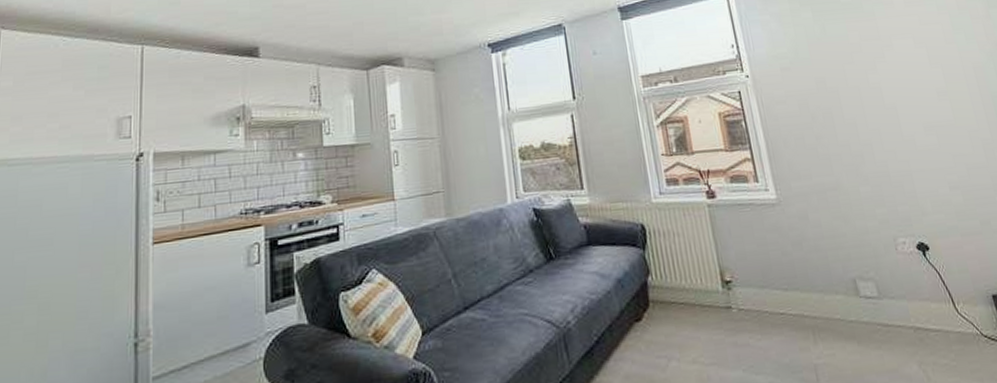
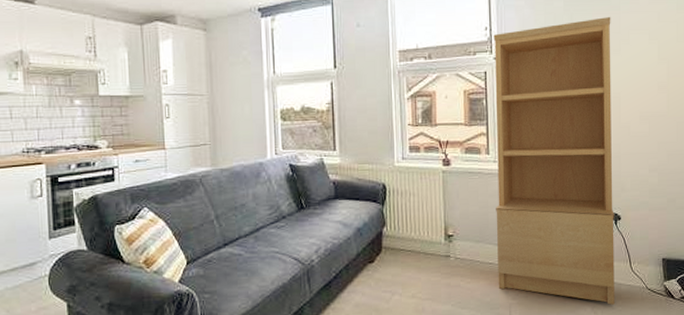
bookcase: none [741,24,946,360] -> present [493,17,615,305]

